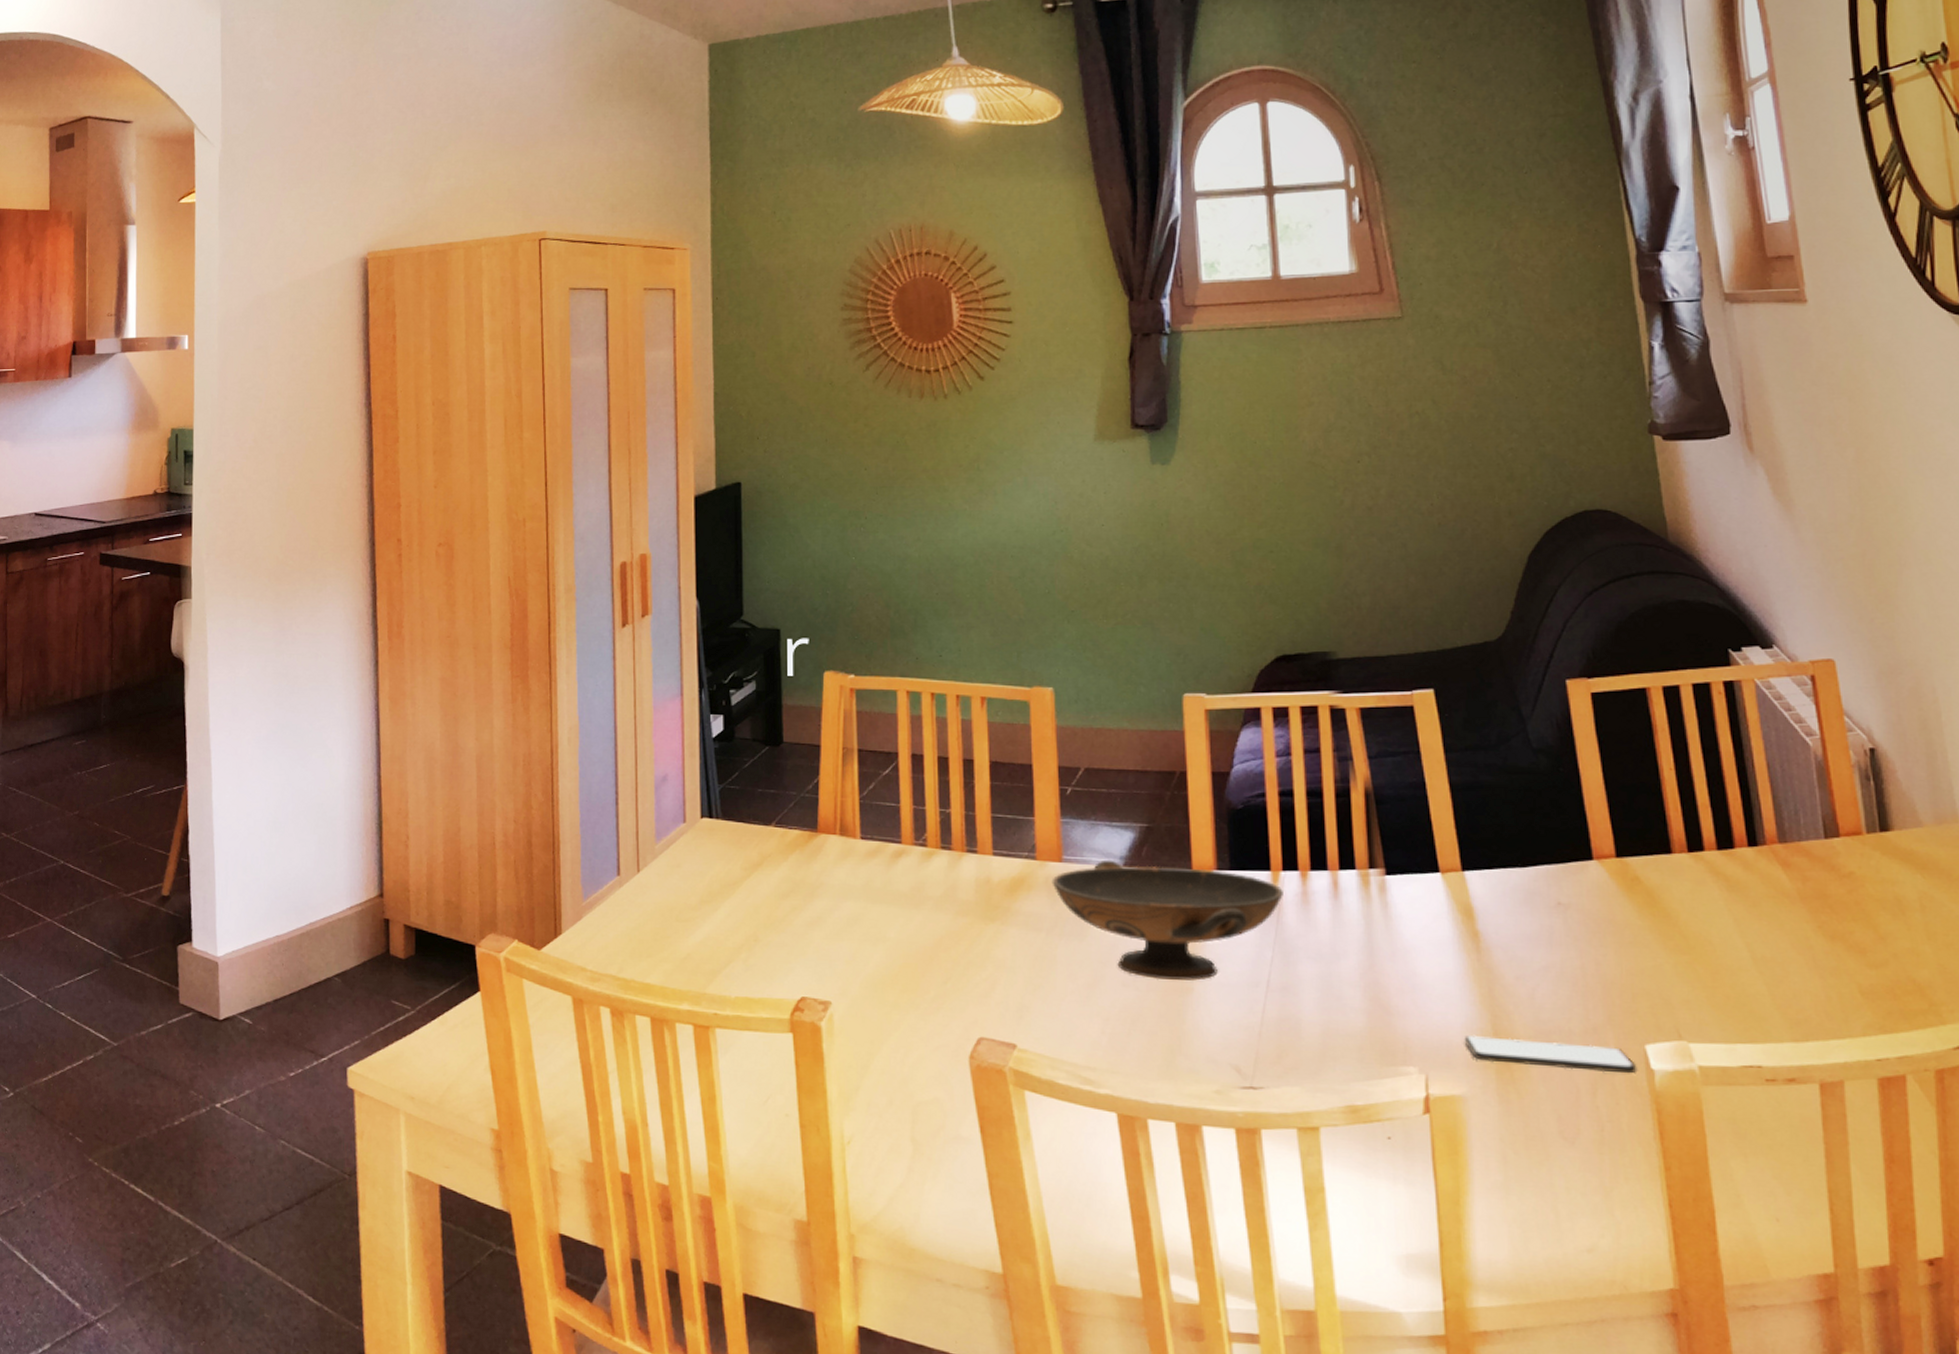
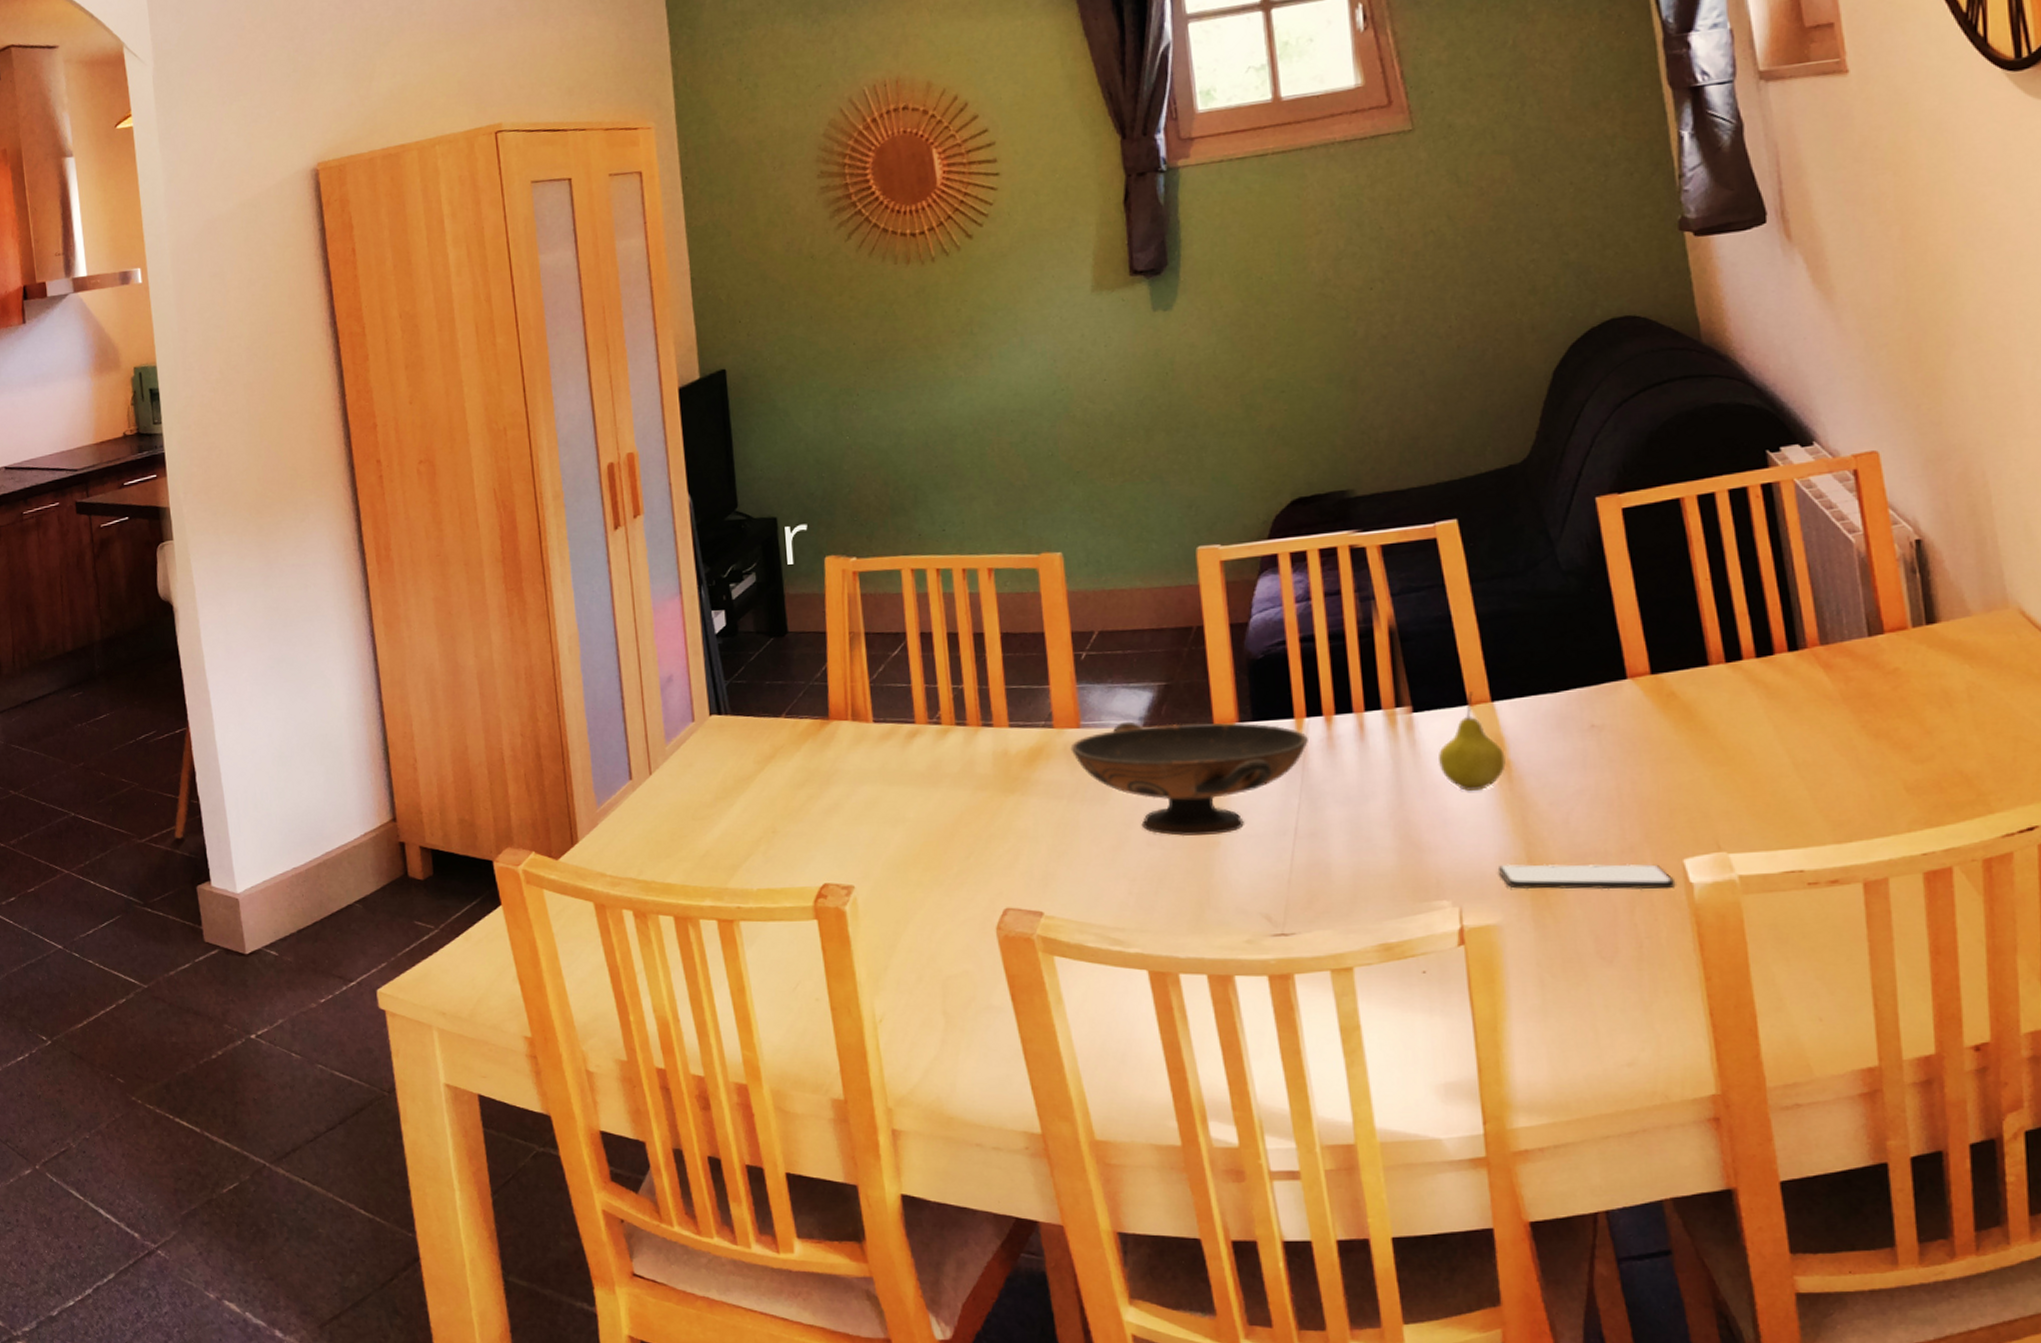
fruit: none [1408,859,1474,958] -> present [1438,691,1506,791]

